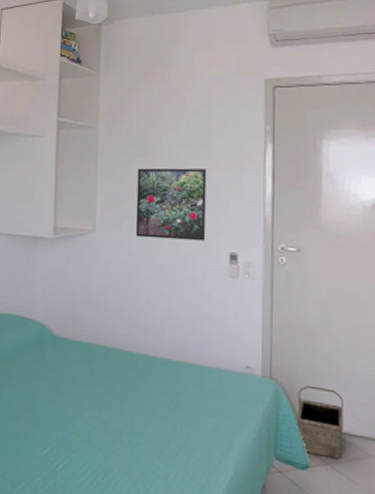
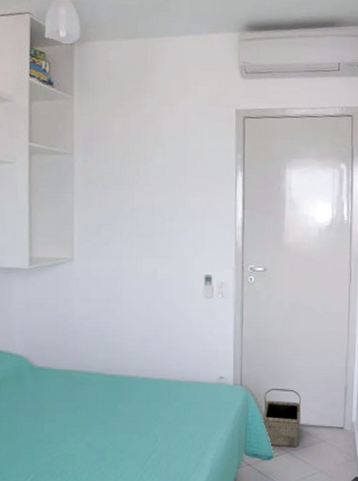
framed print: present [136,168,207,241] -> none [114,195,183,265]

